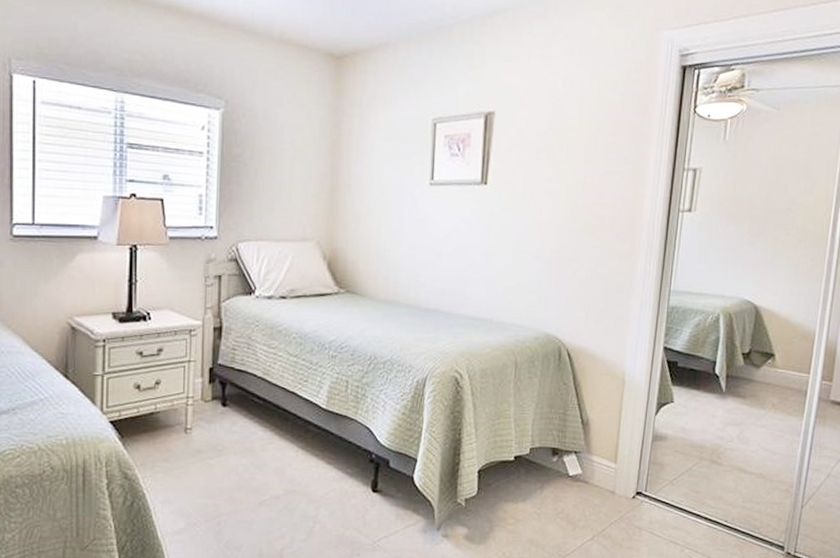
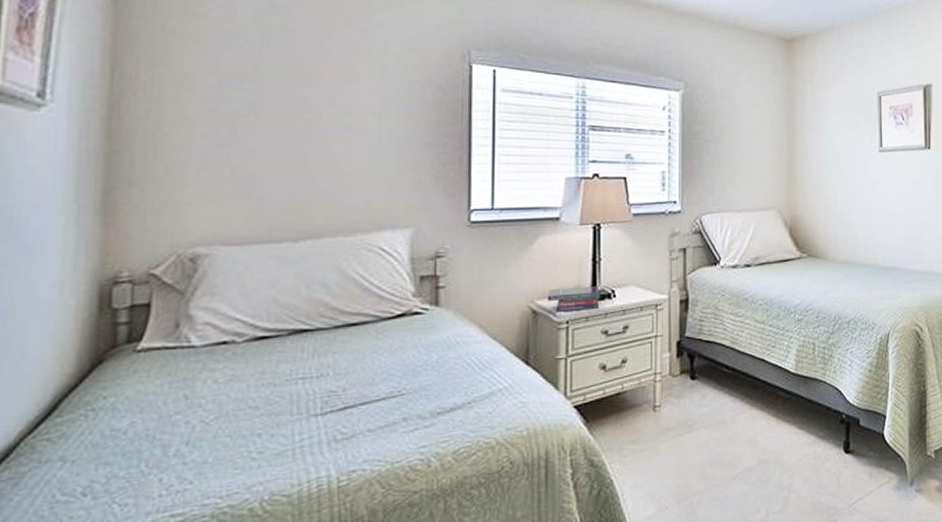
books: none [85,306,137,331] -> present [547,286,601,313]

